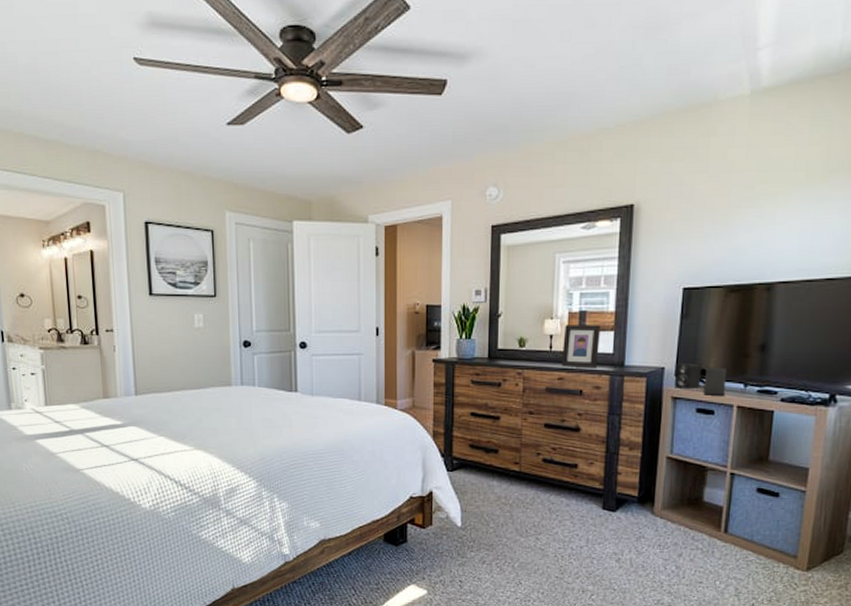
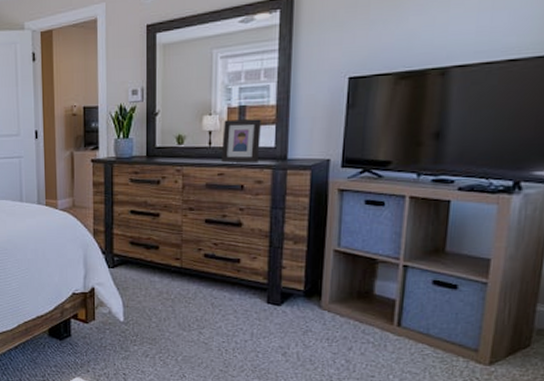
speaker: present [673,362,728,397] -> none [340,153,399,187]

